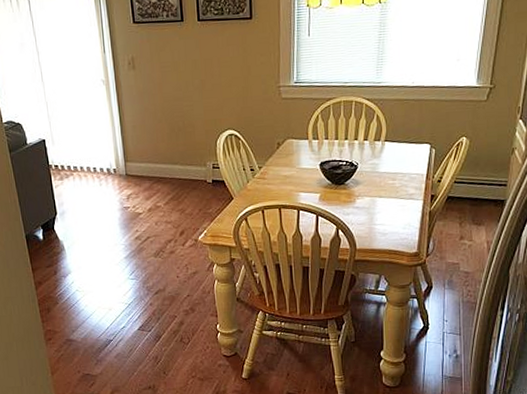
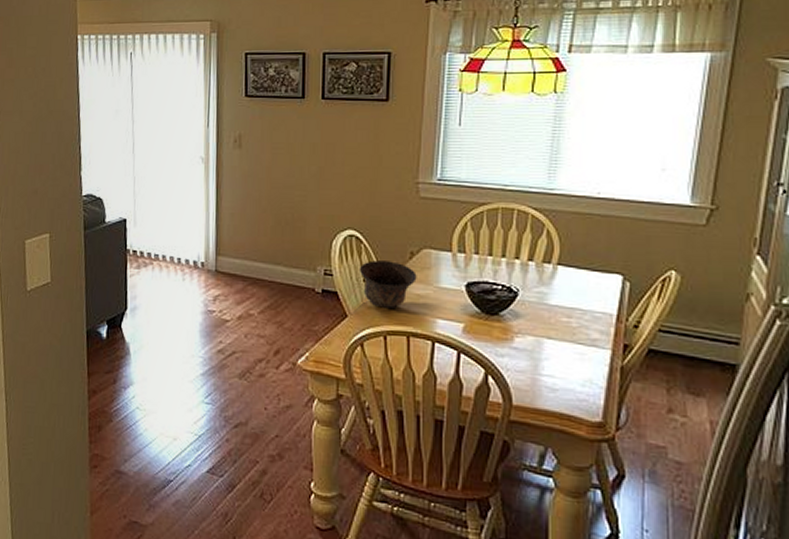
bowl: none [240,152,284,189] -> present [360,260,417,309]

